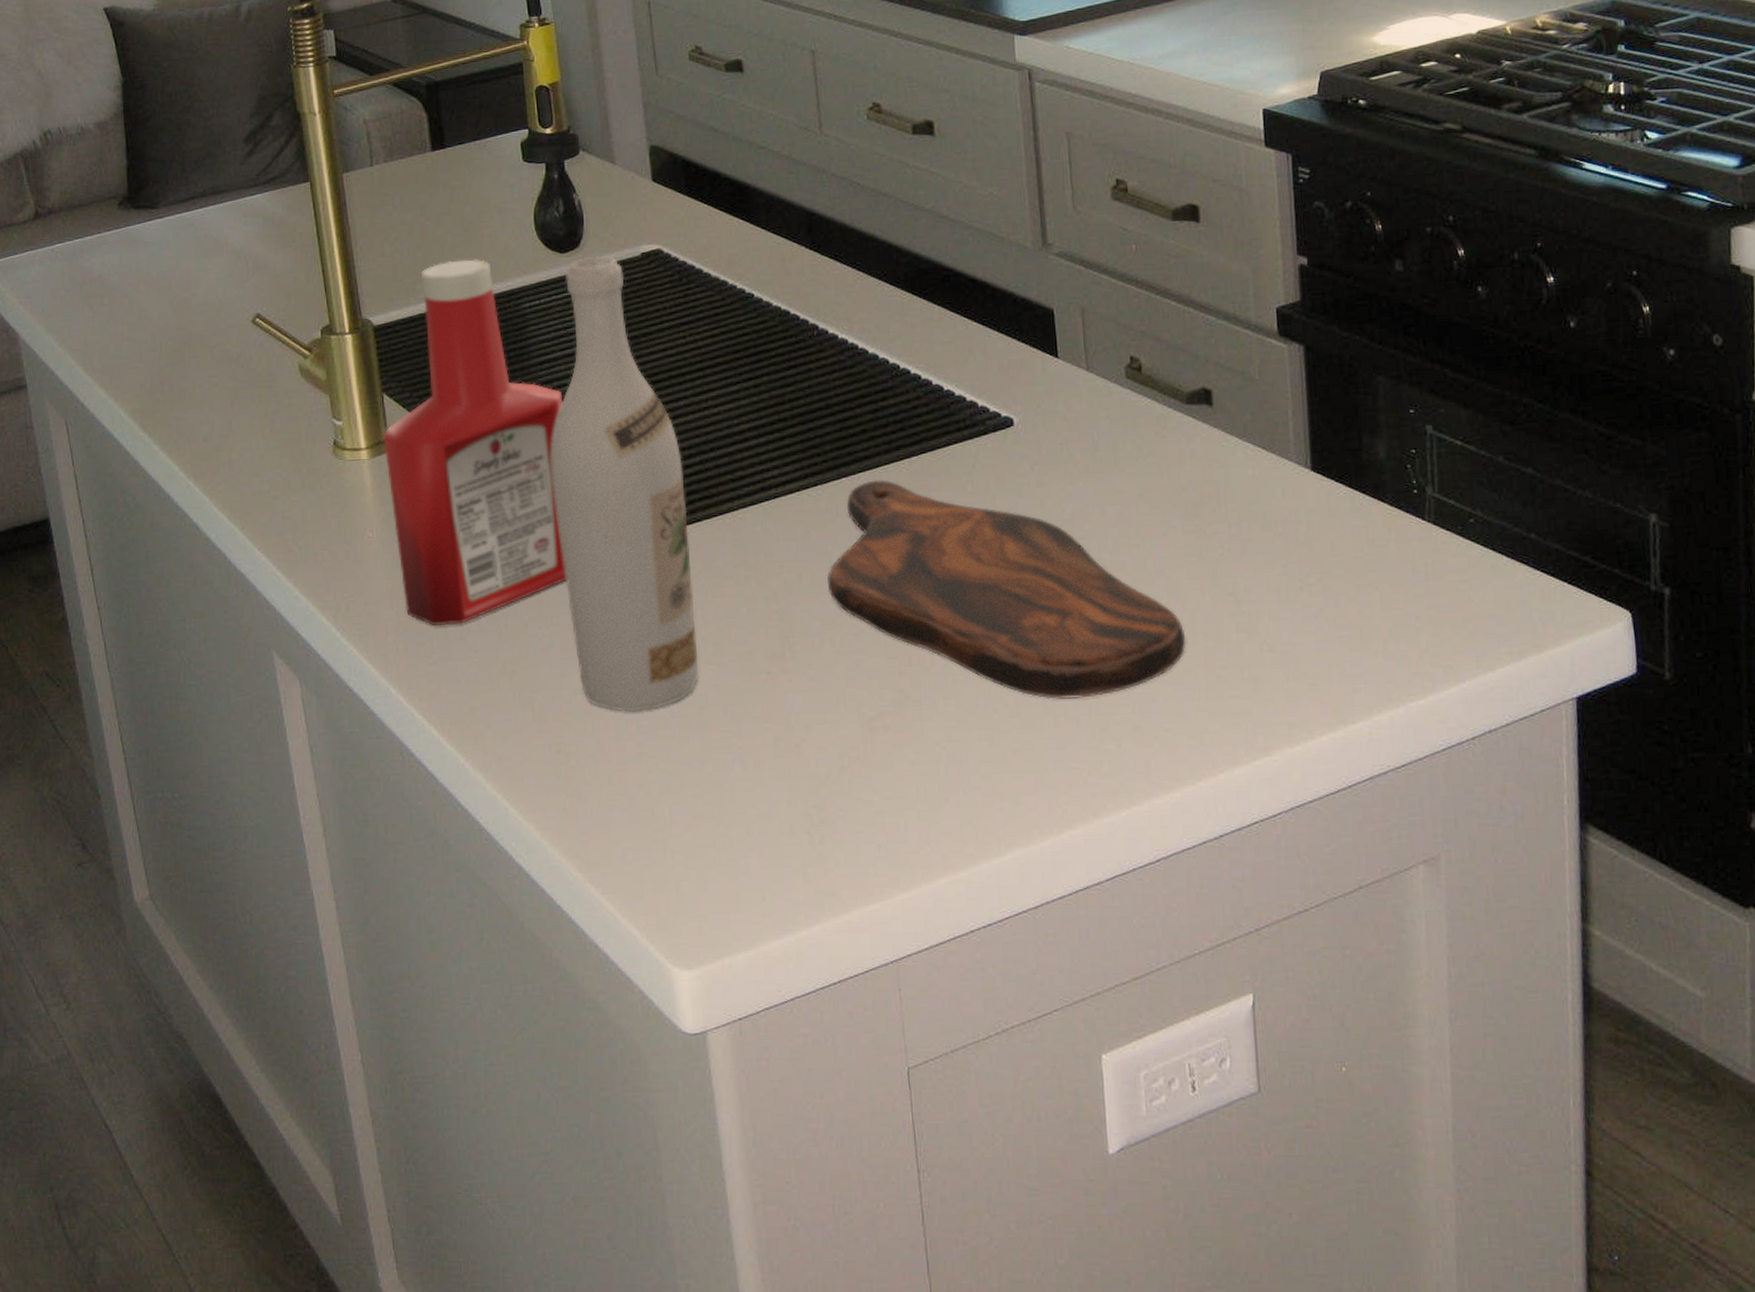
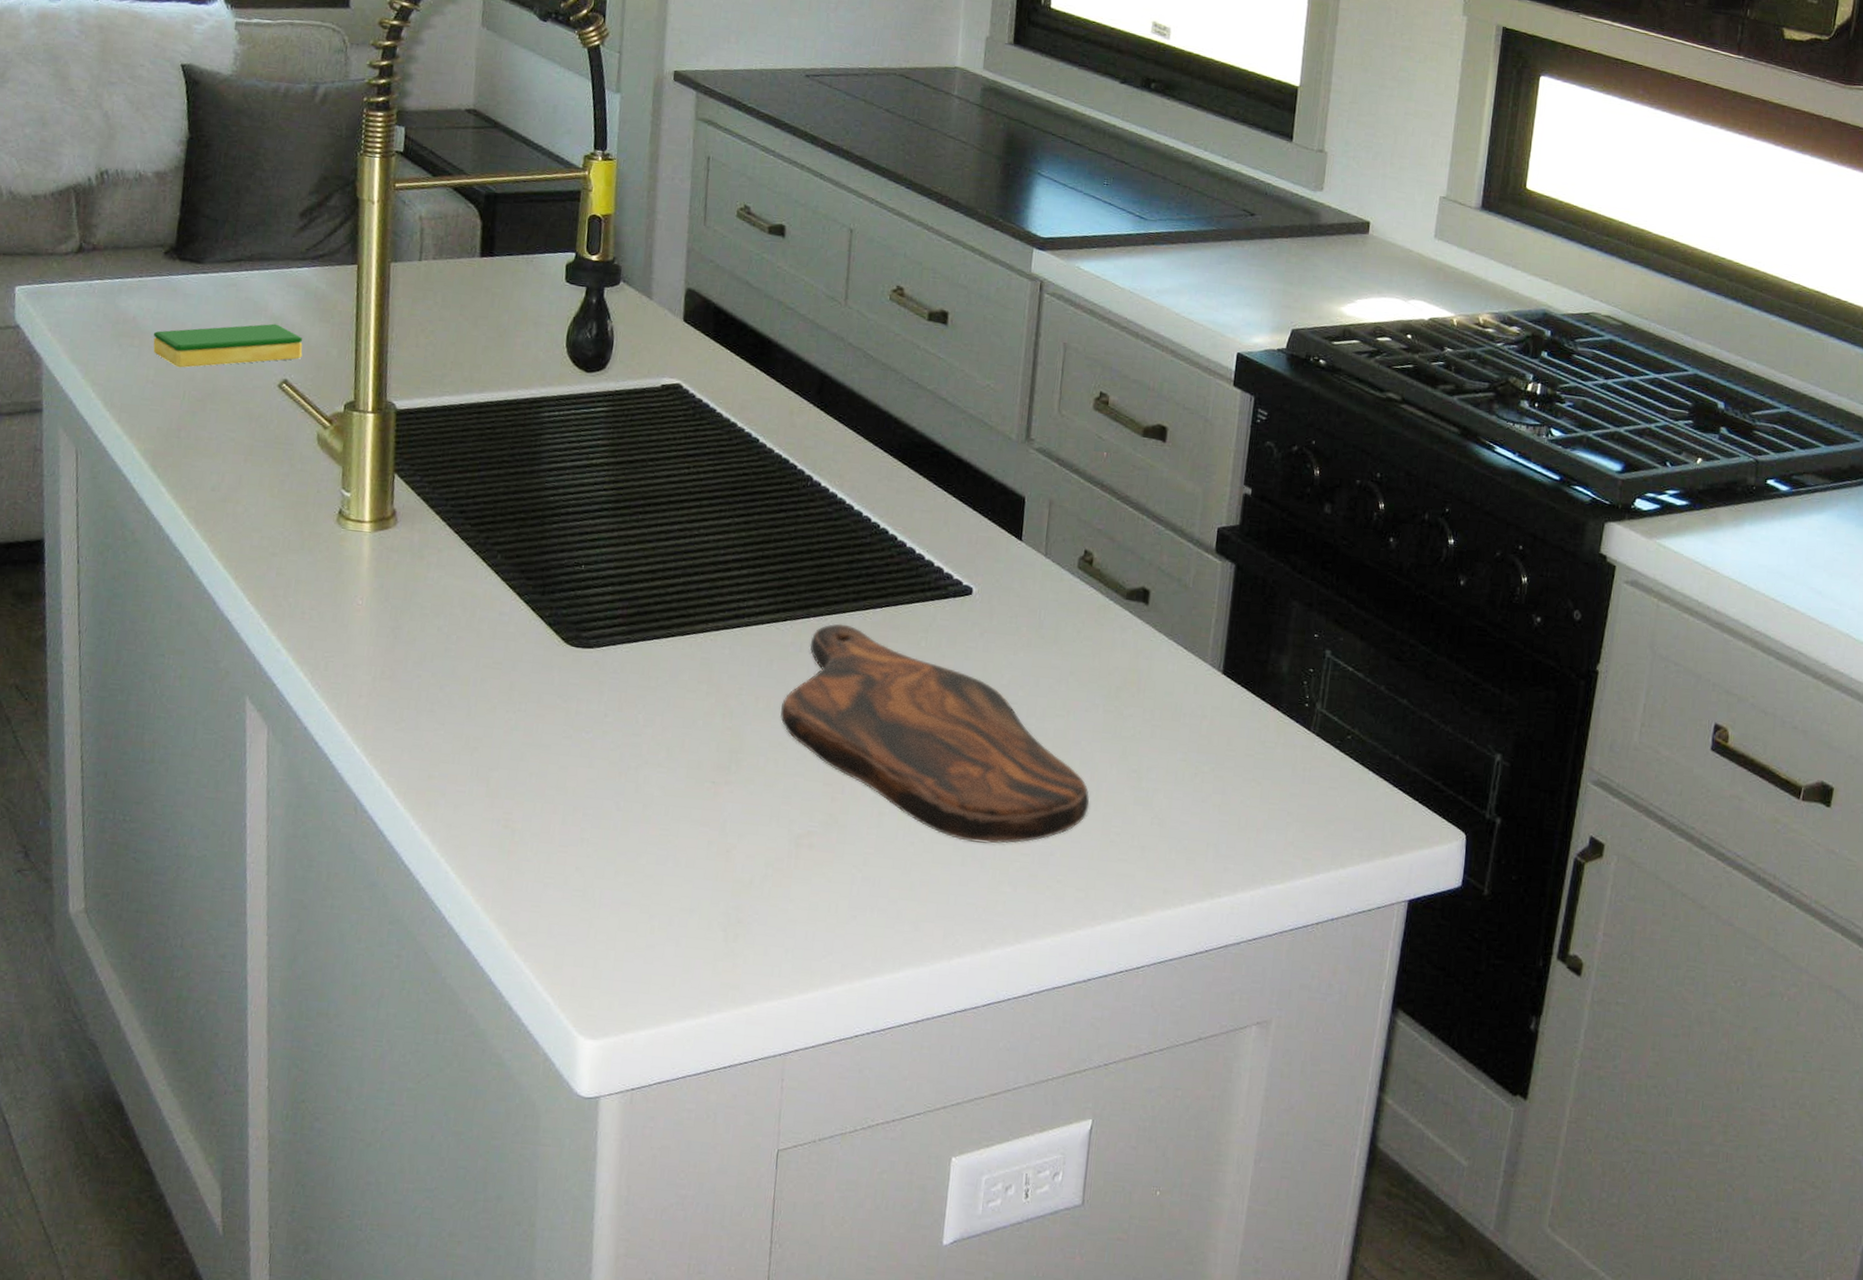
dish sponge: none [122,257,270,320] -> present [153,323,303,368]
ketchup bottle: present [383,259,567,626] -> none [382,361,565,698]
wine bottle: present [550,255,699,712] -> none [537,380,667,801]

